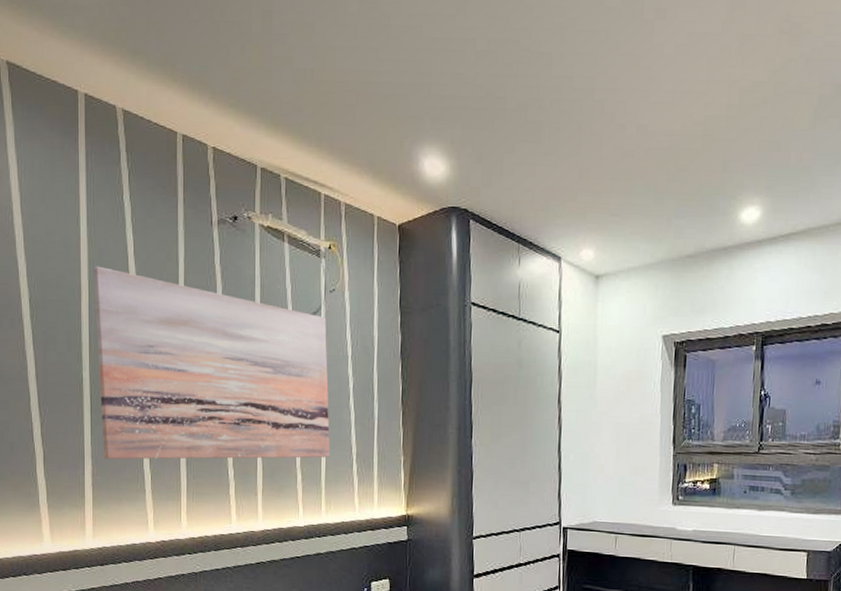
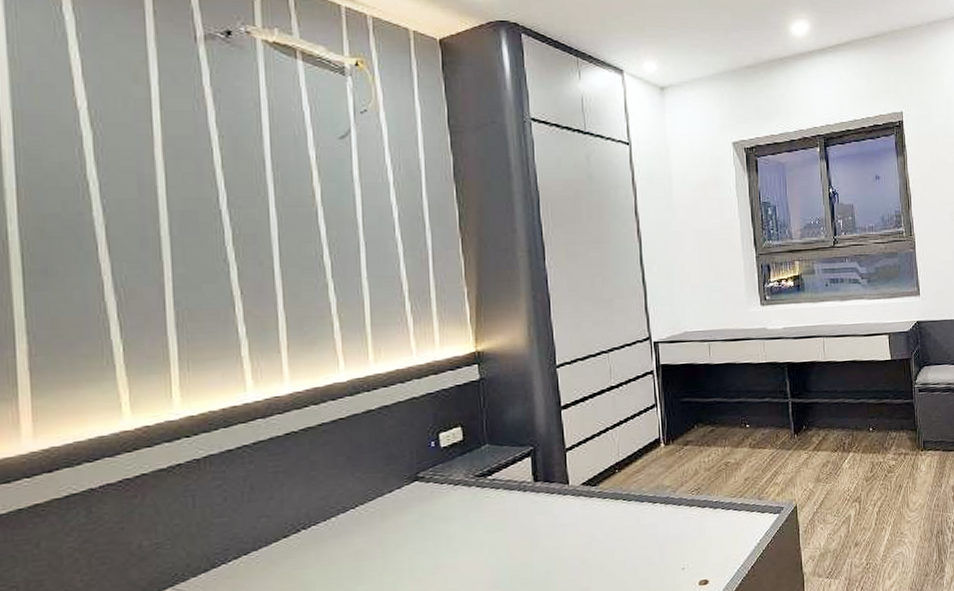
wall art: present [93,266,331,460] -> none [19,91,376,333]

